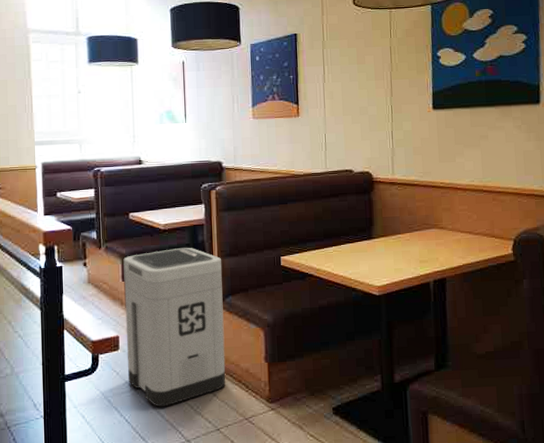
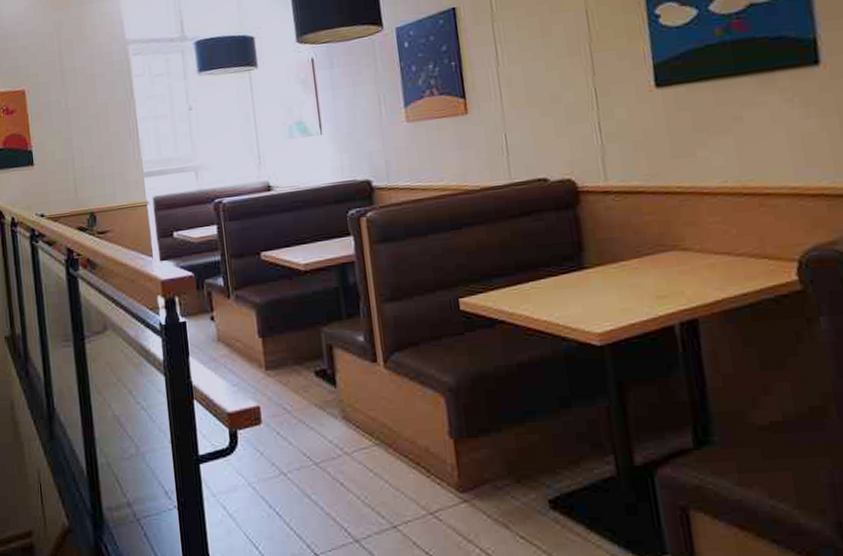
trash can: present [123,247,226,407] -> none [258,291,400,497]

